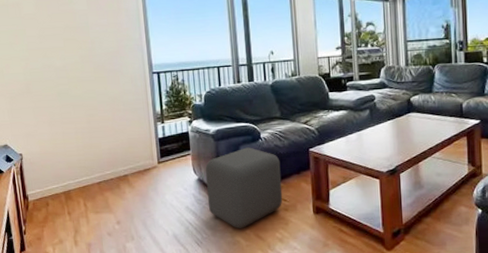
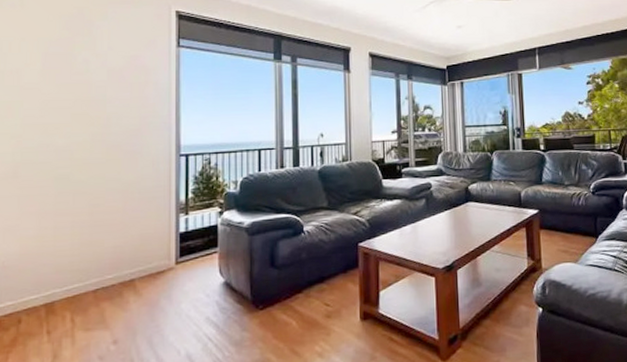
cube: present [205,147,283,228] -> none [234,242,326,343]

